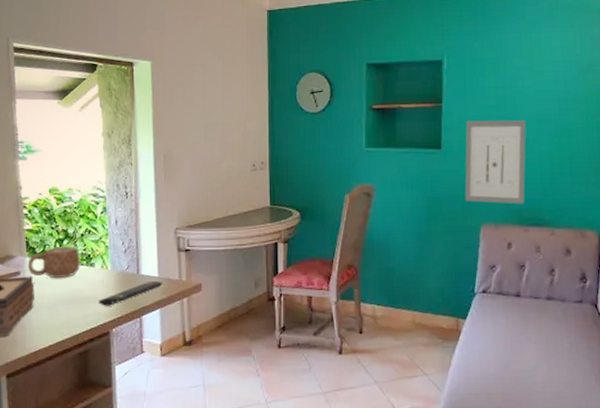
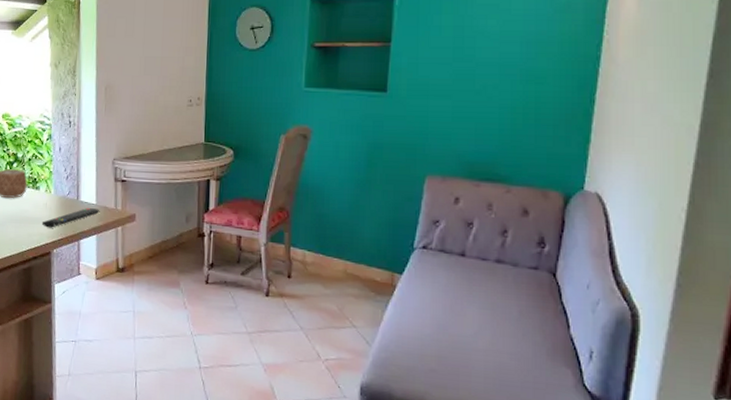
wall art: present [465,120,526,204] -> none [410,62,486,157]

